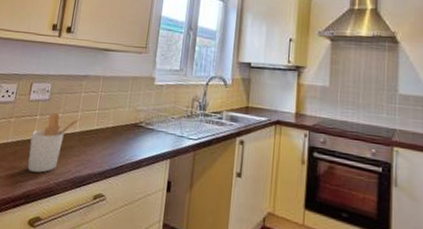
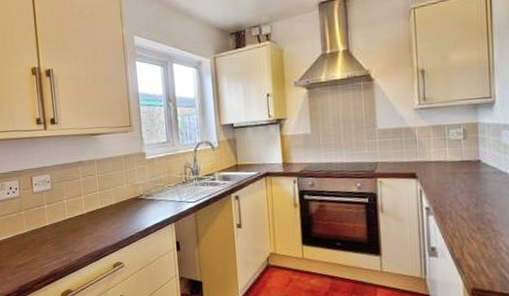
utensil holder: present [27,112,82,173] -> none [44,199,86,254]

